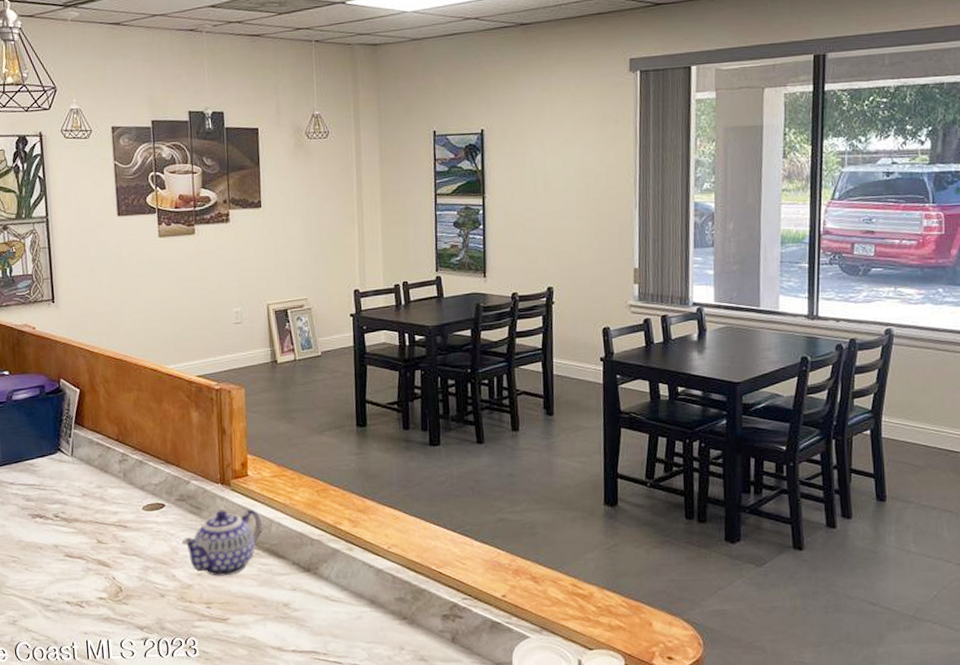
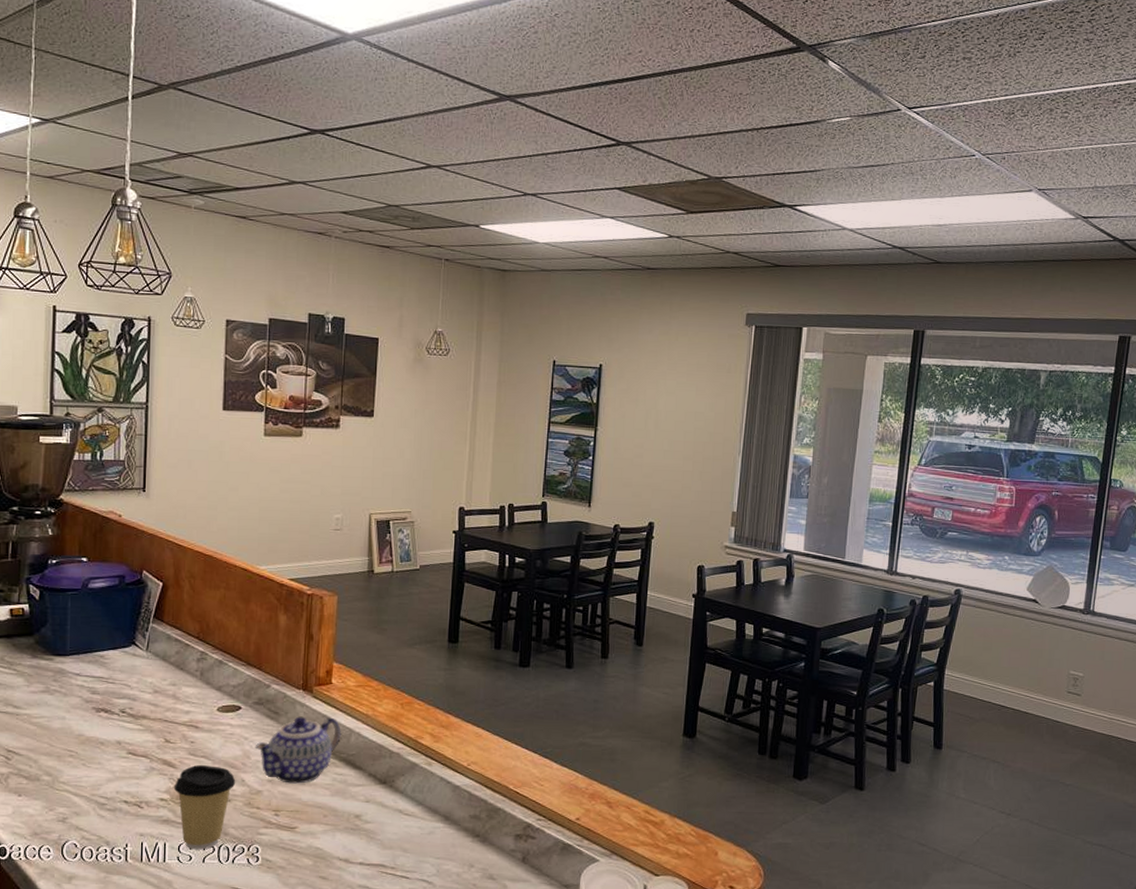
coffee cup: none [110,562,167,645] -> present [173,764,236,850]

